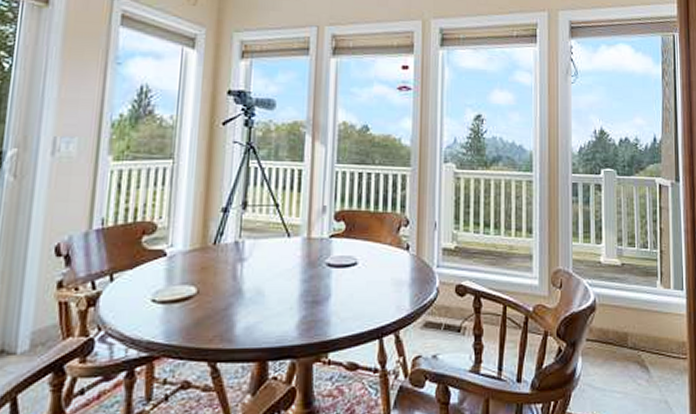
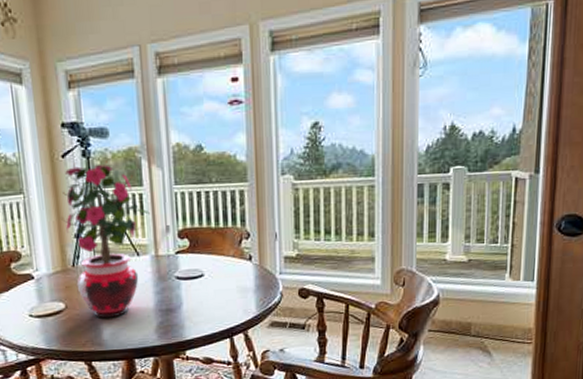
potted flower: none [210,131,307,308] -> present [61,160,150,318]

